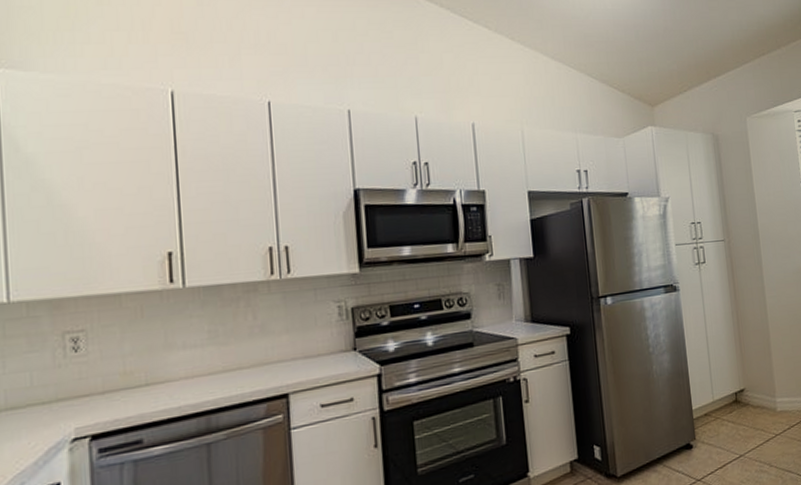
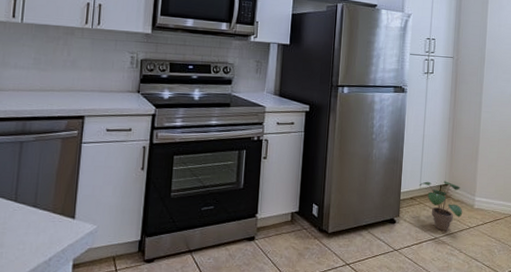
potted plant: none [712,386,766,446] -> present [420,181,463,231]

